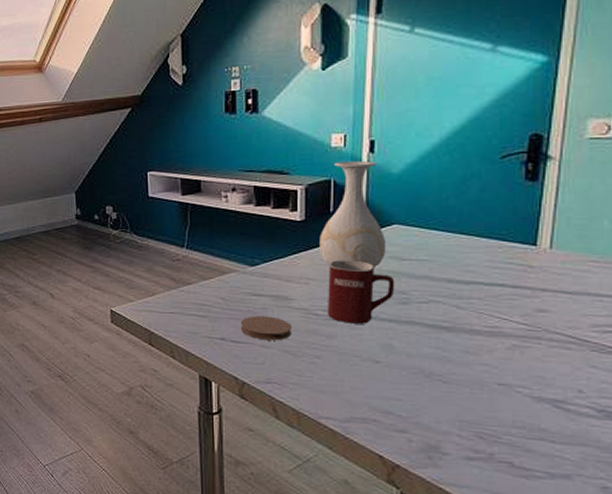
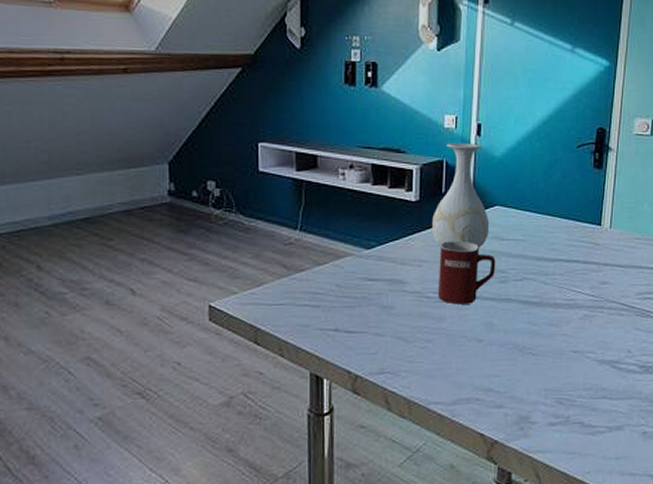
coaster: present [240,316,292,341] -> none [354,302,405,328]

